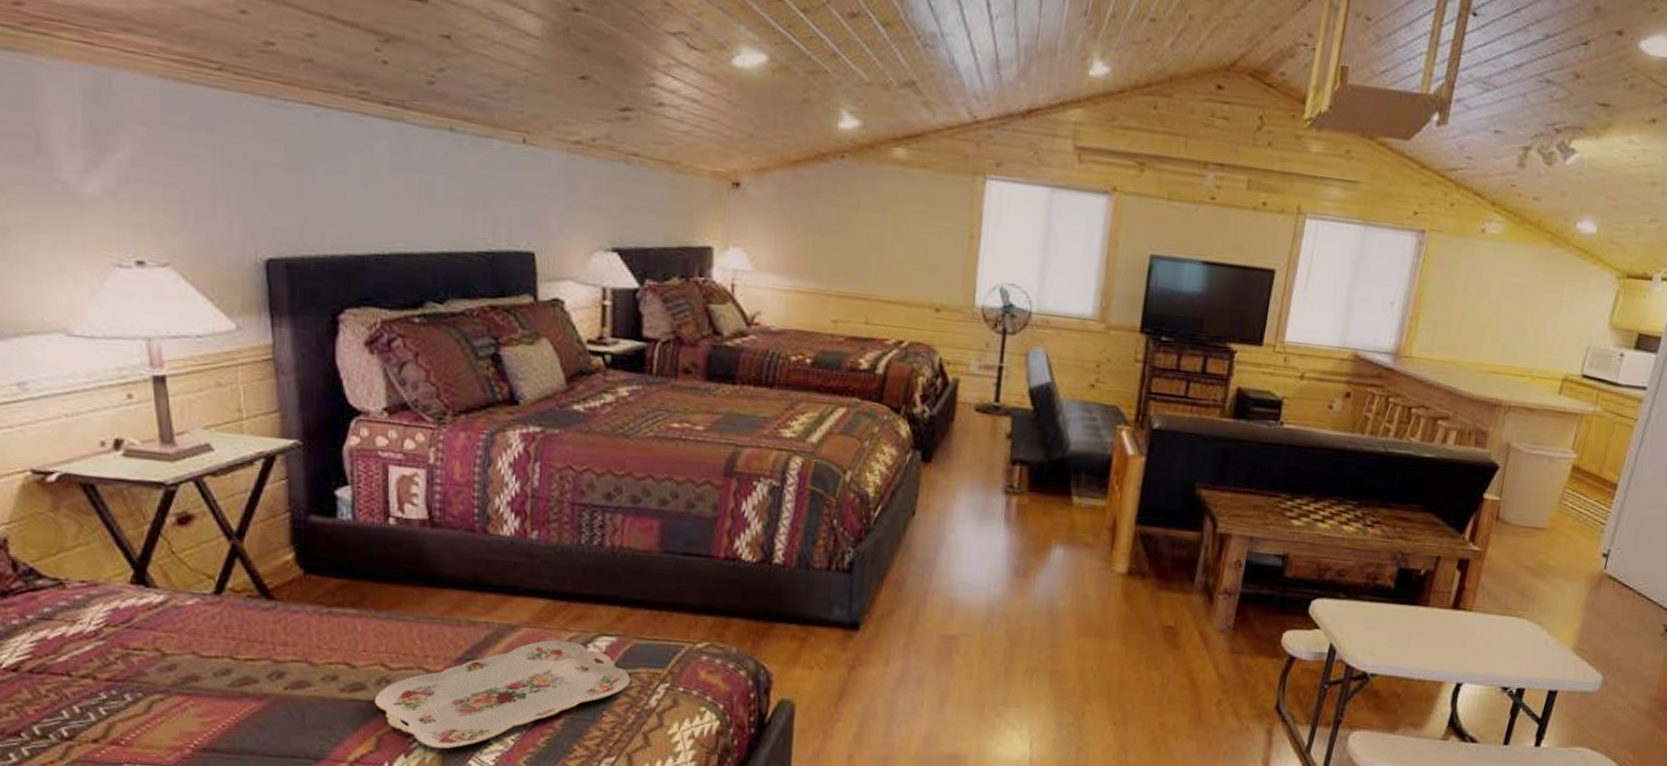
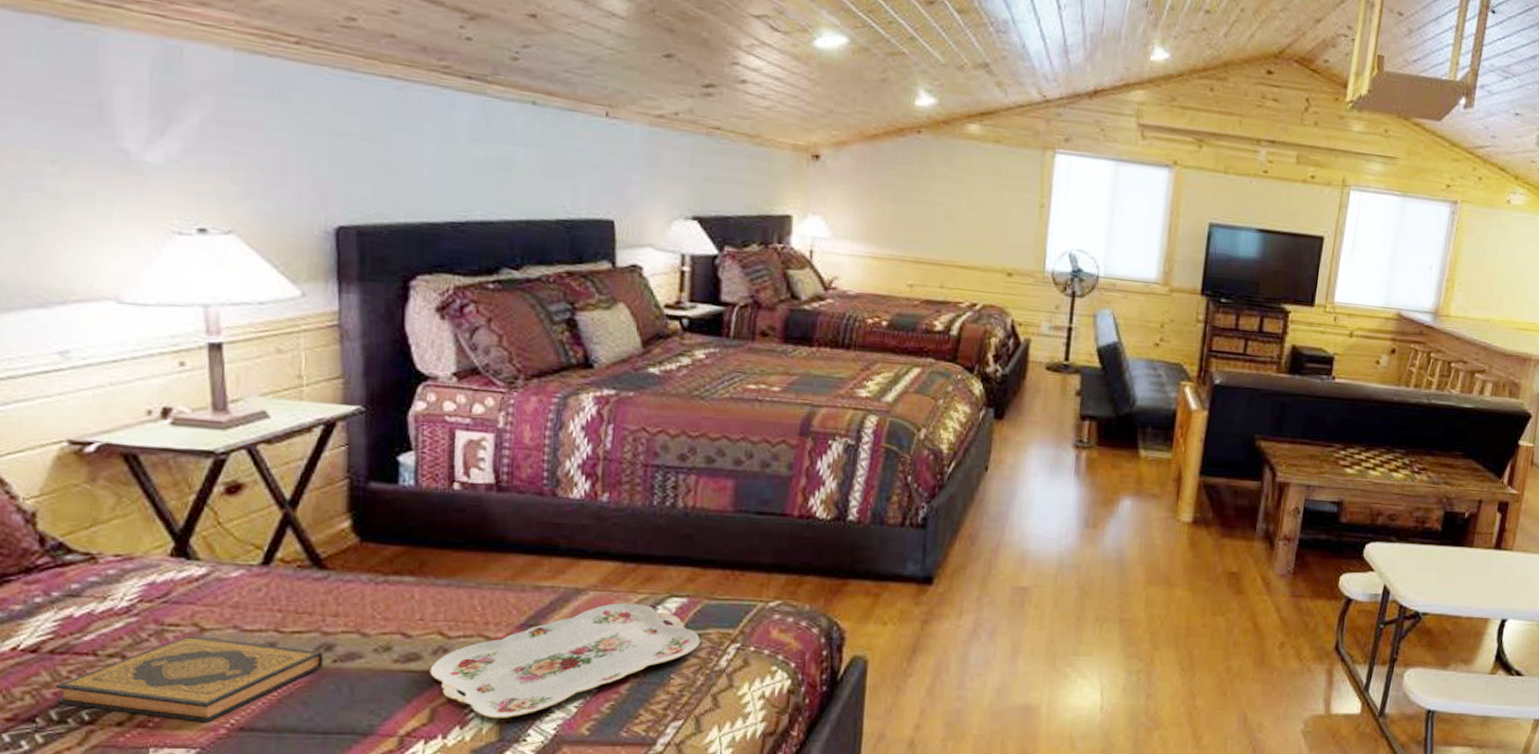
hardback book: none [35,660,275,743] -> present [55,635,323,723]

